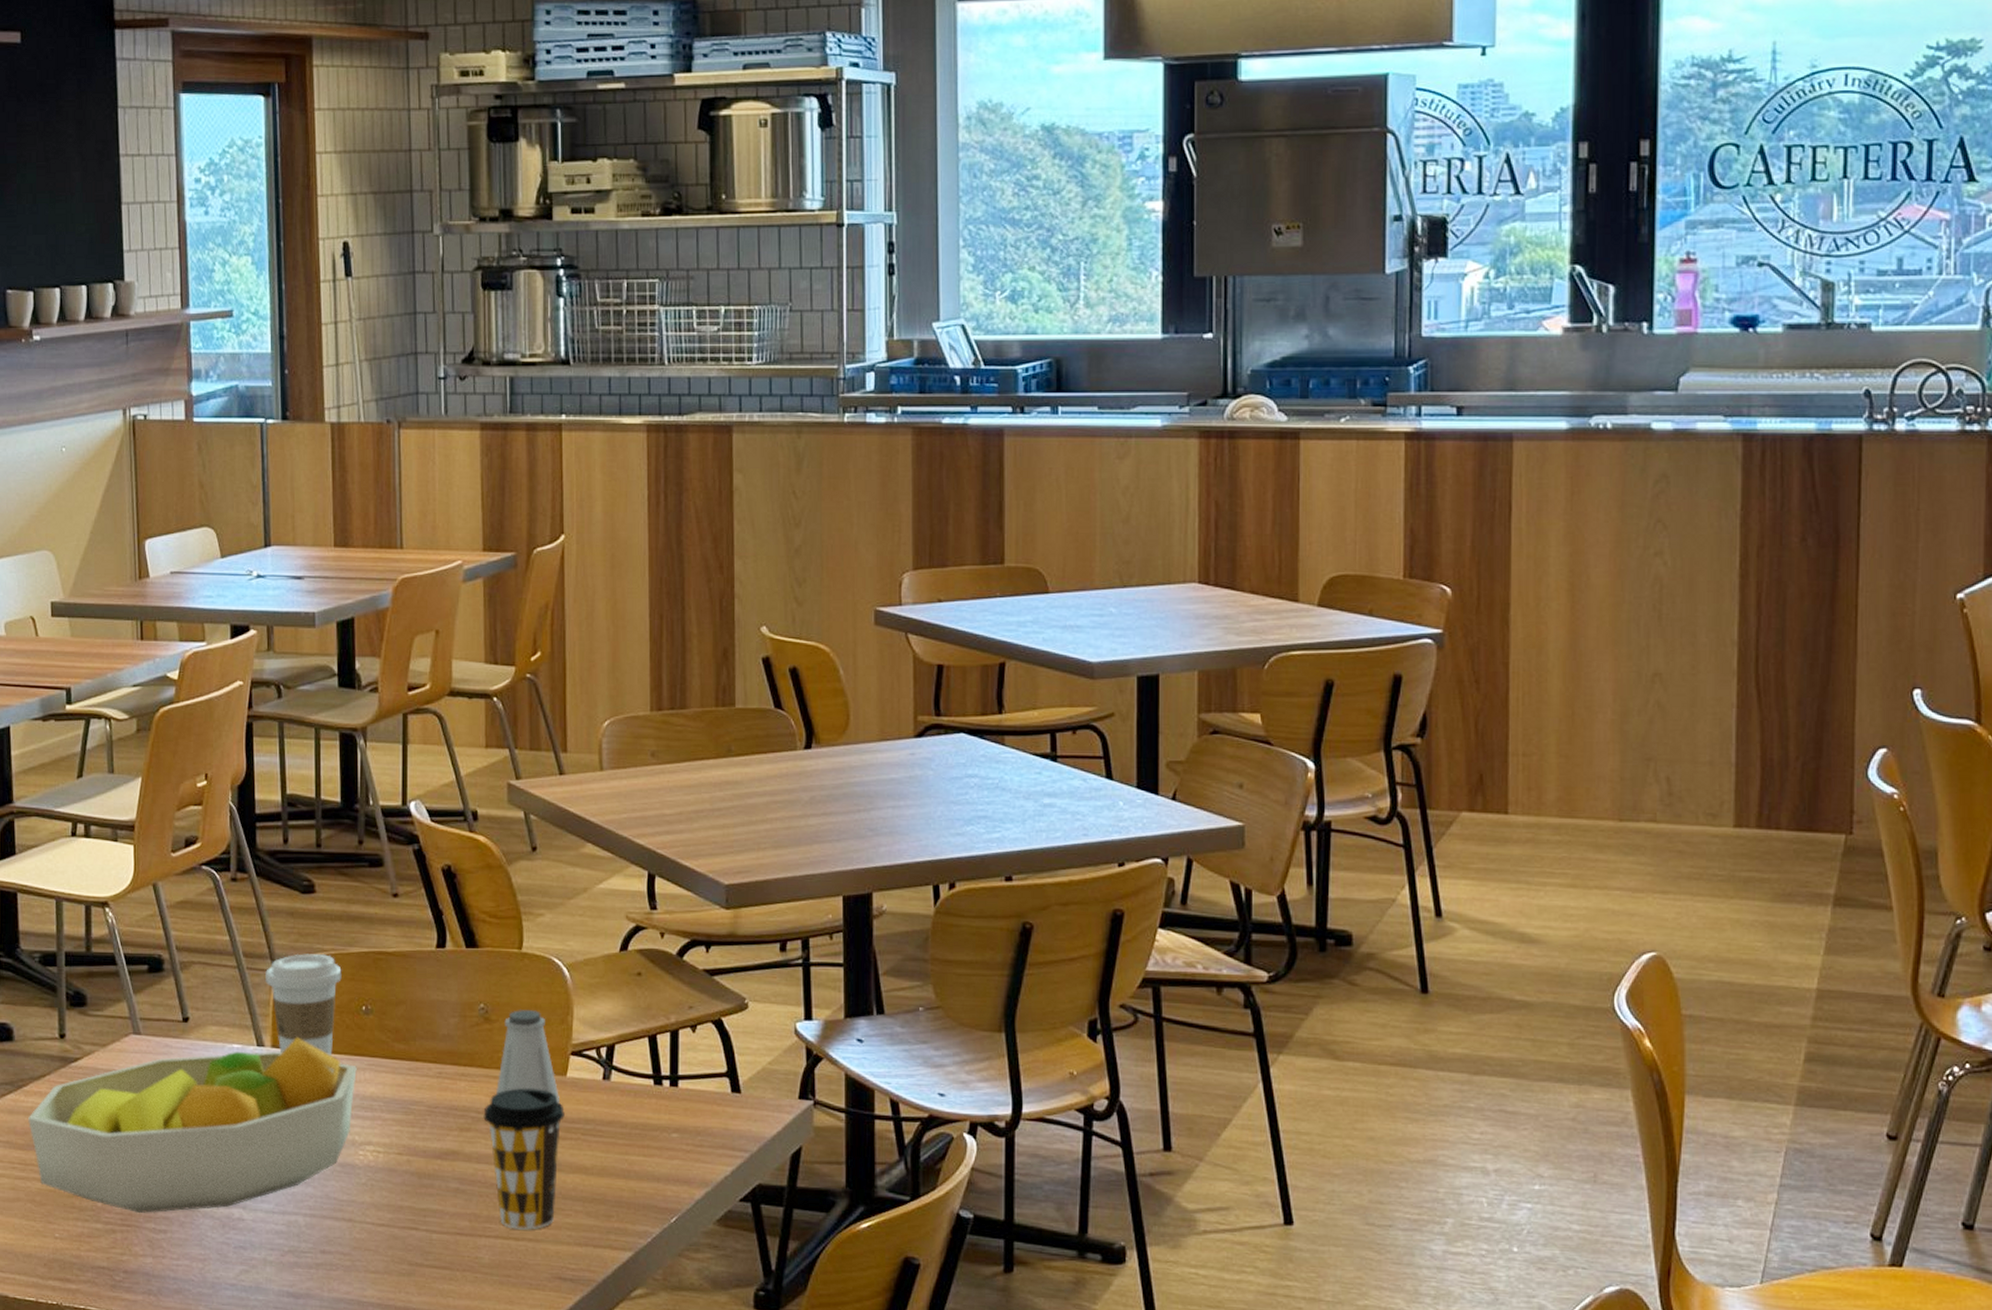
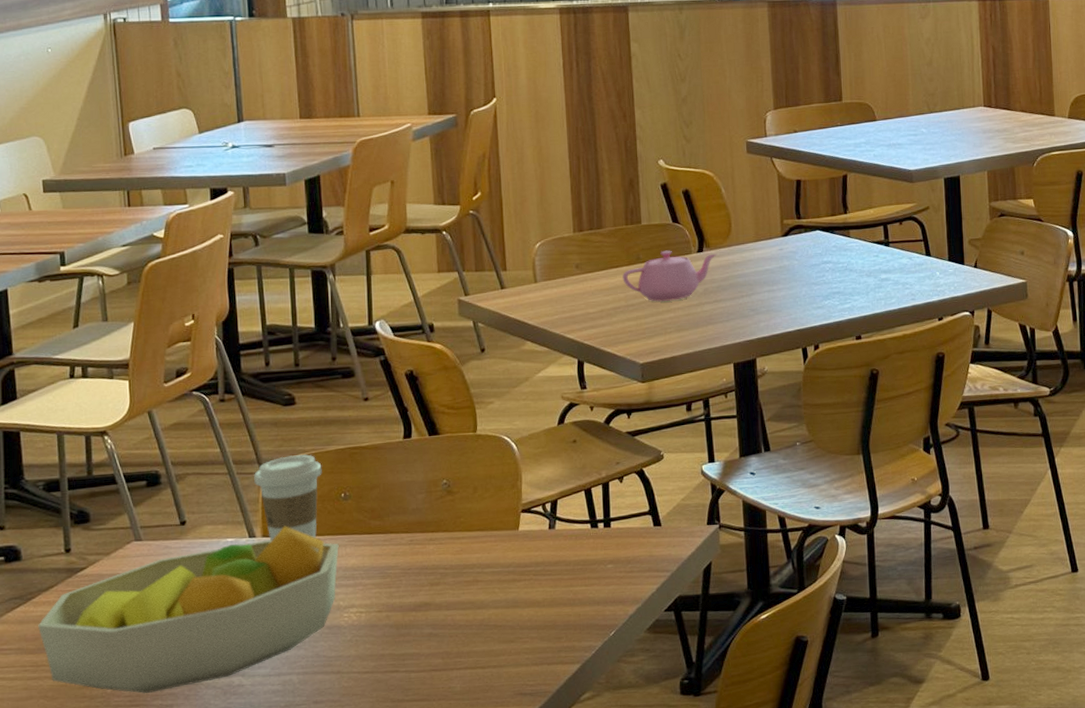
coffee cup: present [483,1088,565,1230] -> none [450,543,519,660]
saltshaker: present [496,1010,559,1103] -> none [460,480,514,553]
teapot: none [708,743,829,809] -> present [622,250,717,302]

